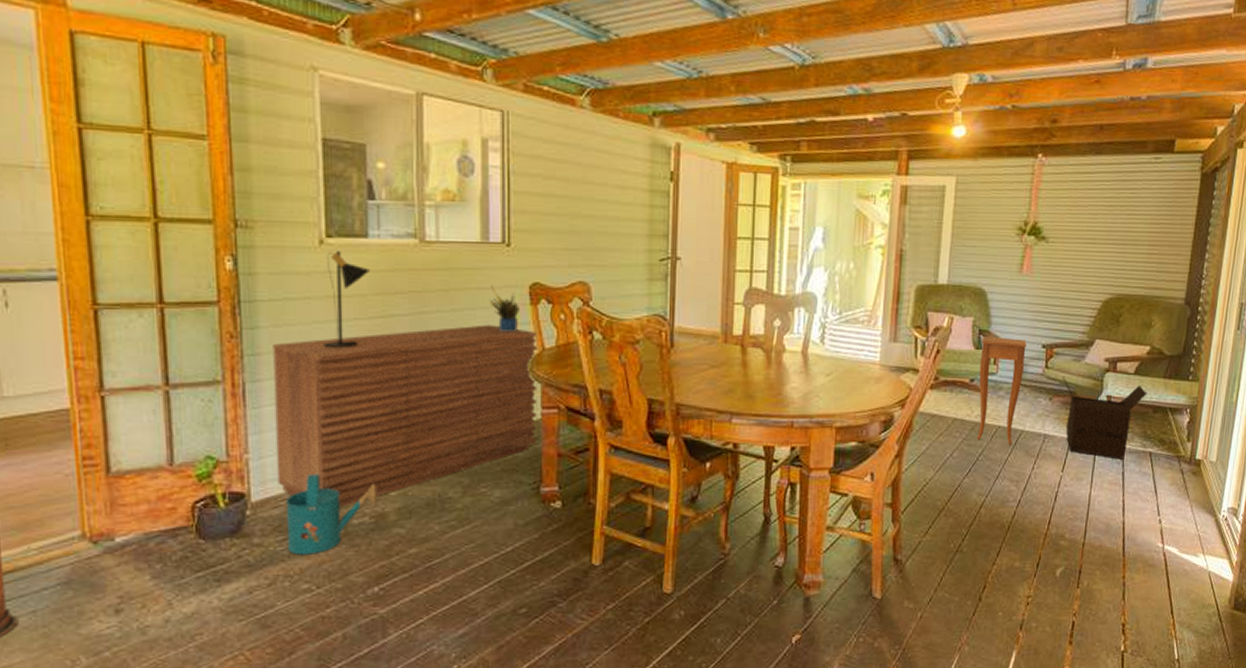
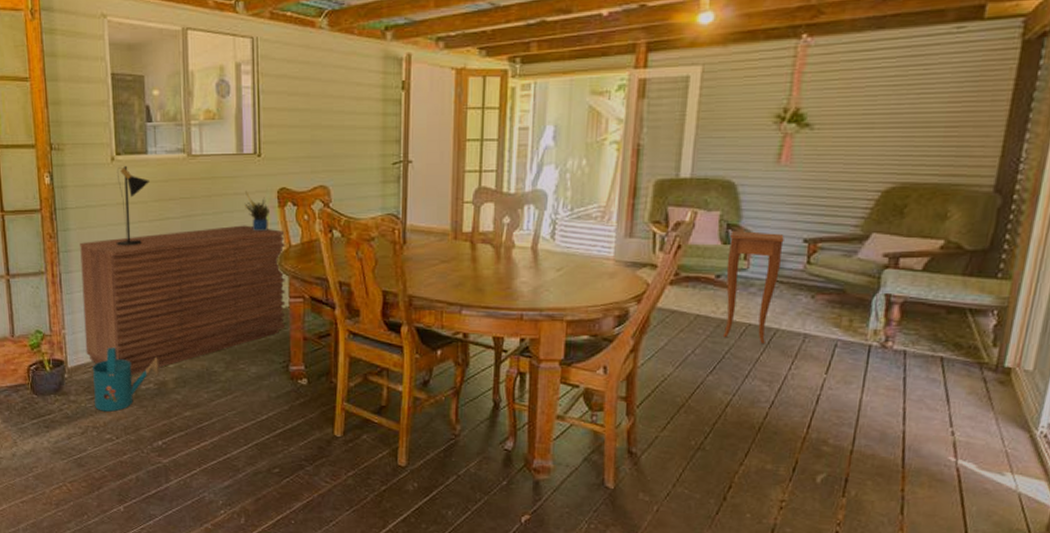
cardboard box: present [1062,377,1147,460] -> none [828,274,939,364]

